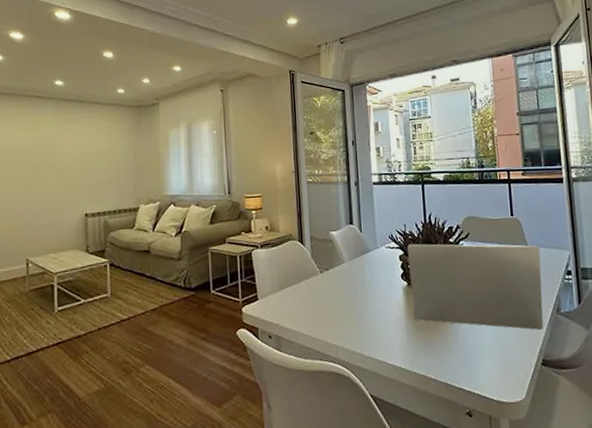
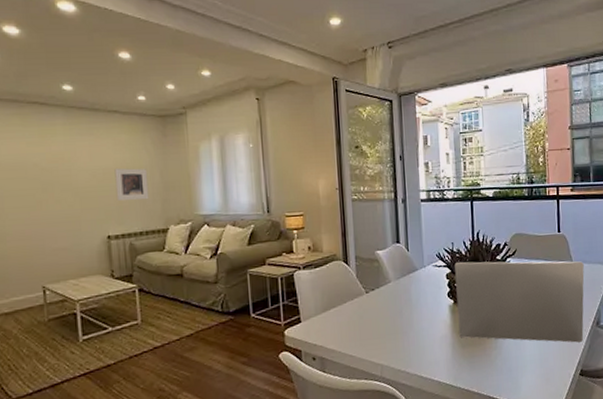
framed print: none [94,152,123,182] -> present [114,168,149,201]

